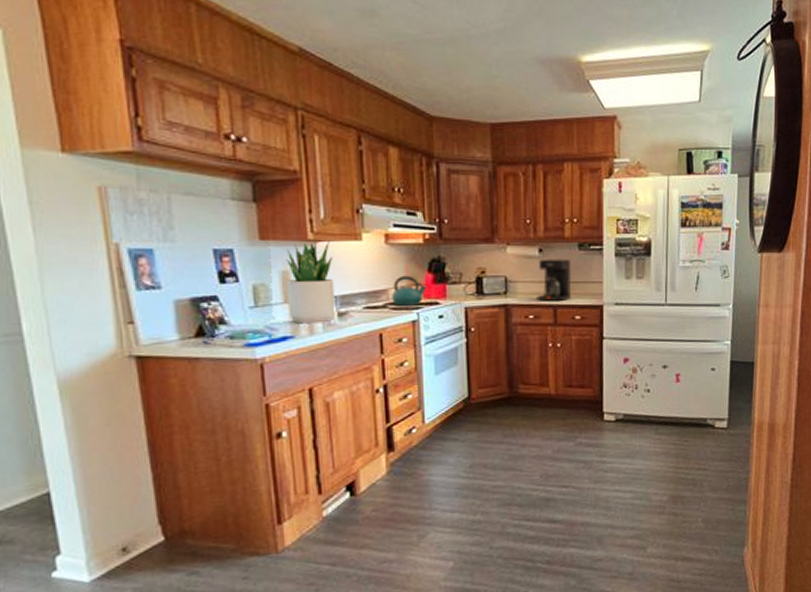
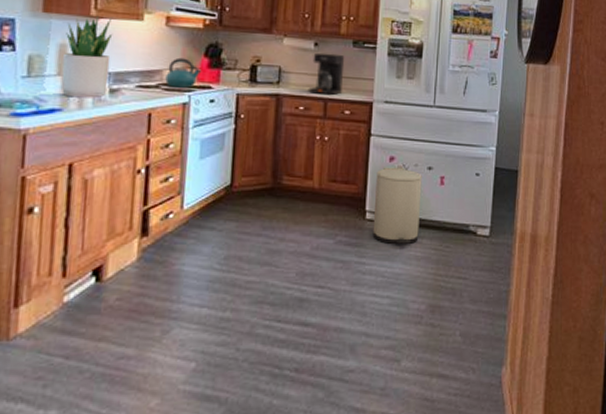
pedal bin: none [611,368,658,443] -> present [372,167,422,245]

